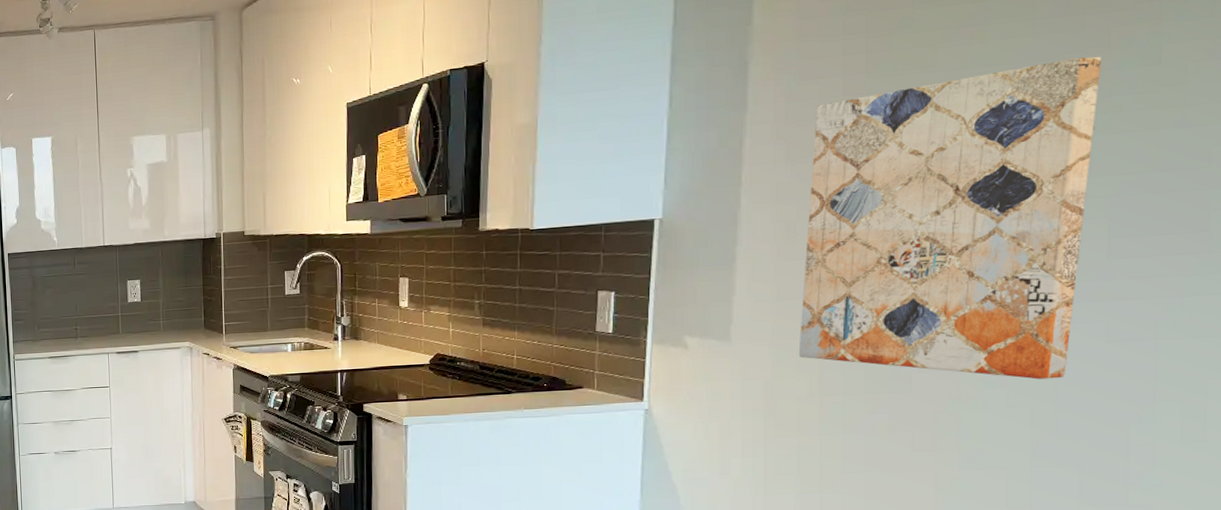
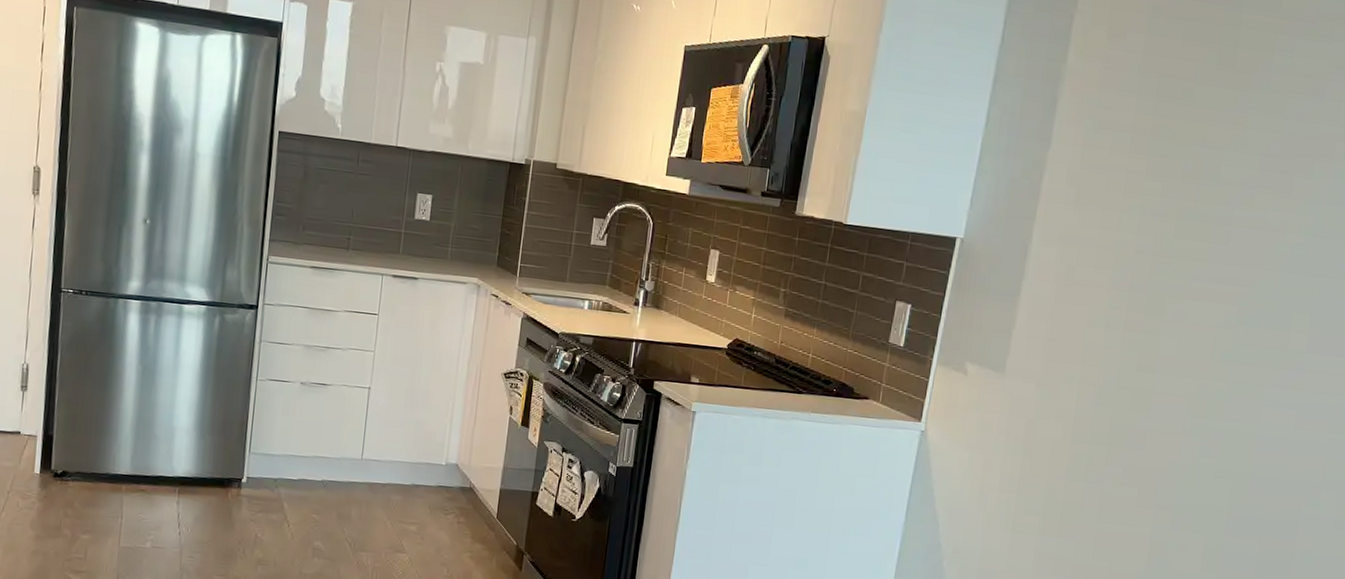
wall art: present [798,56,1102,380] -> none [1059,155,1327,456]

